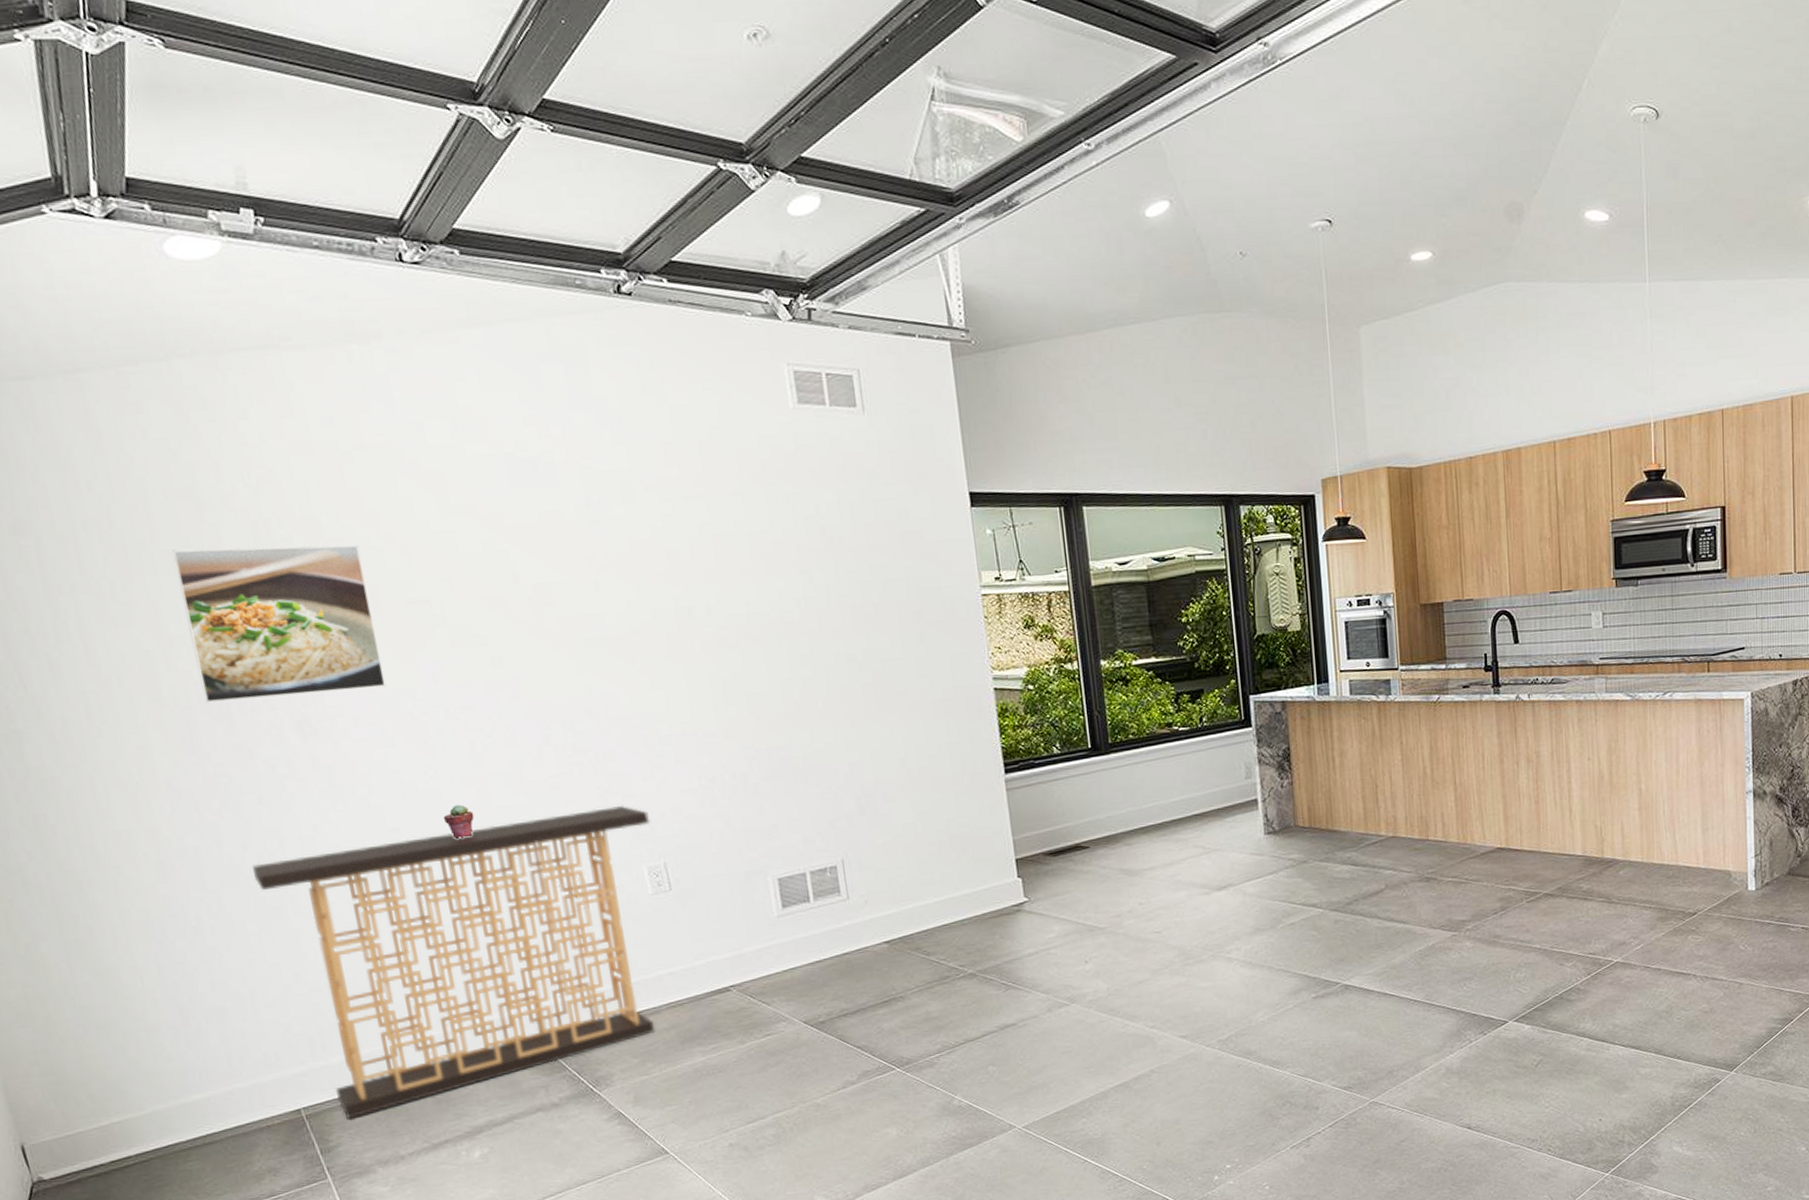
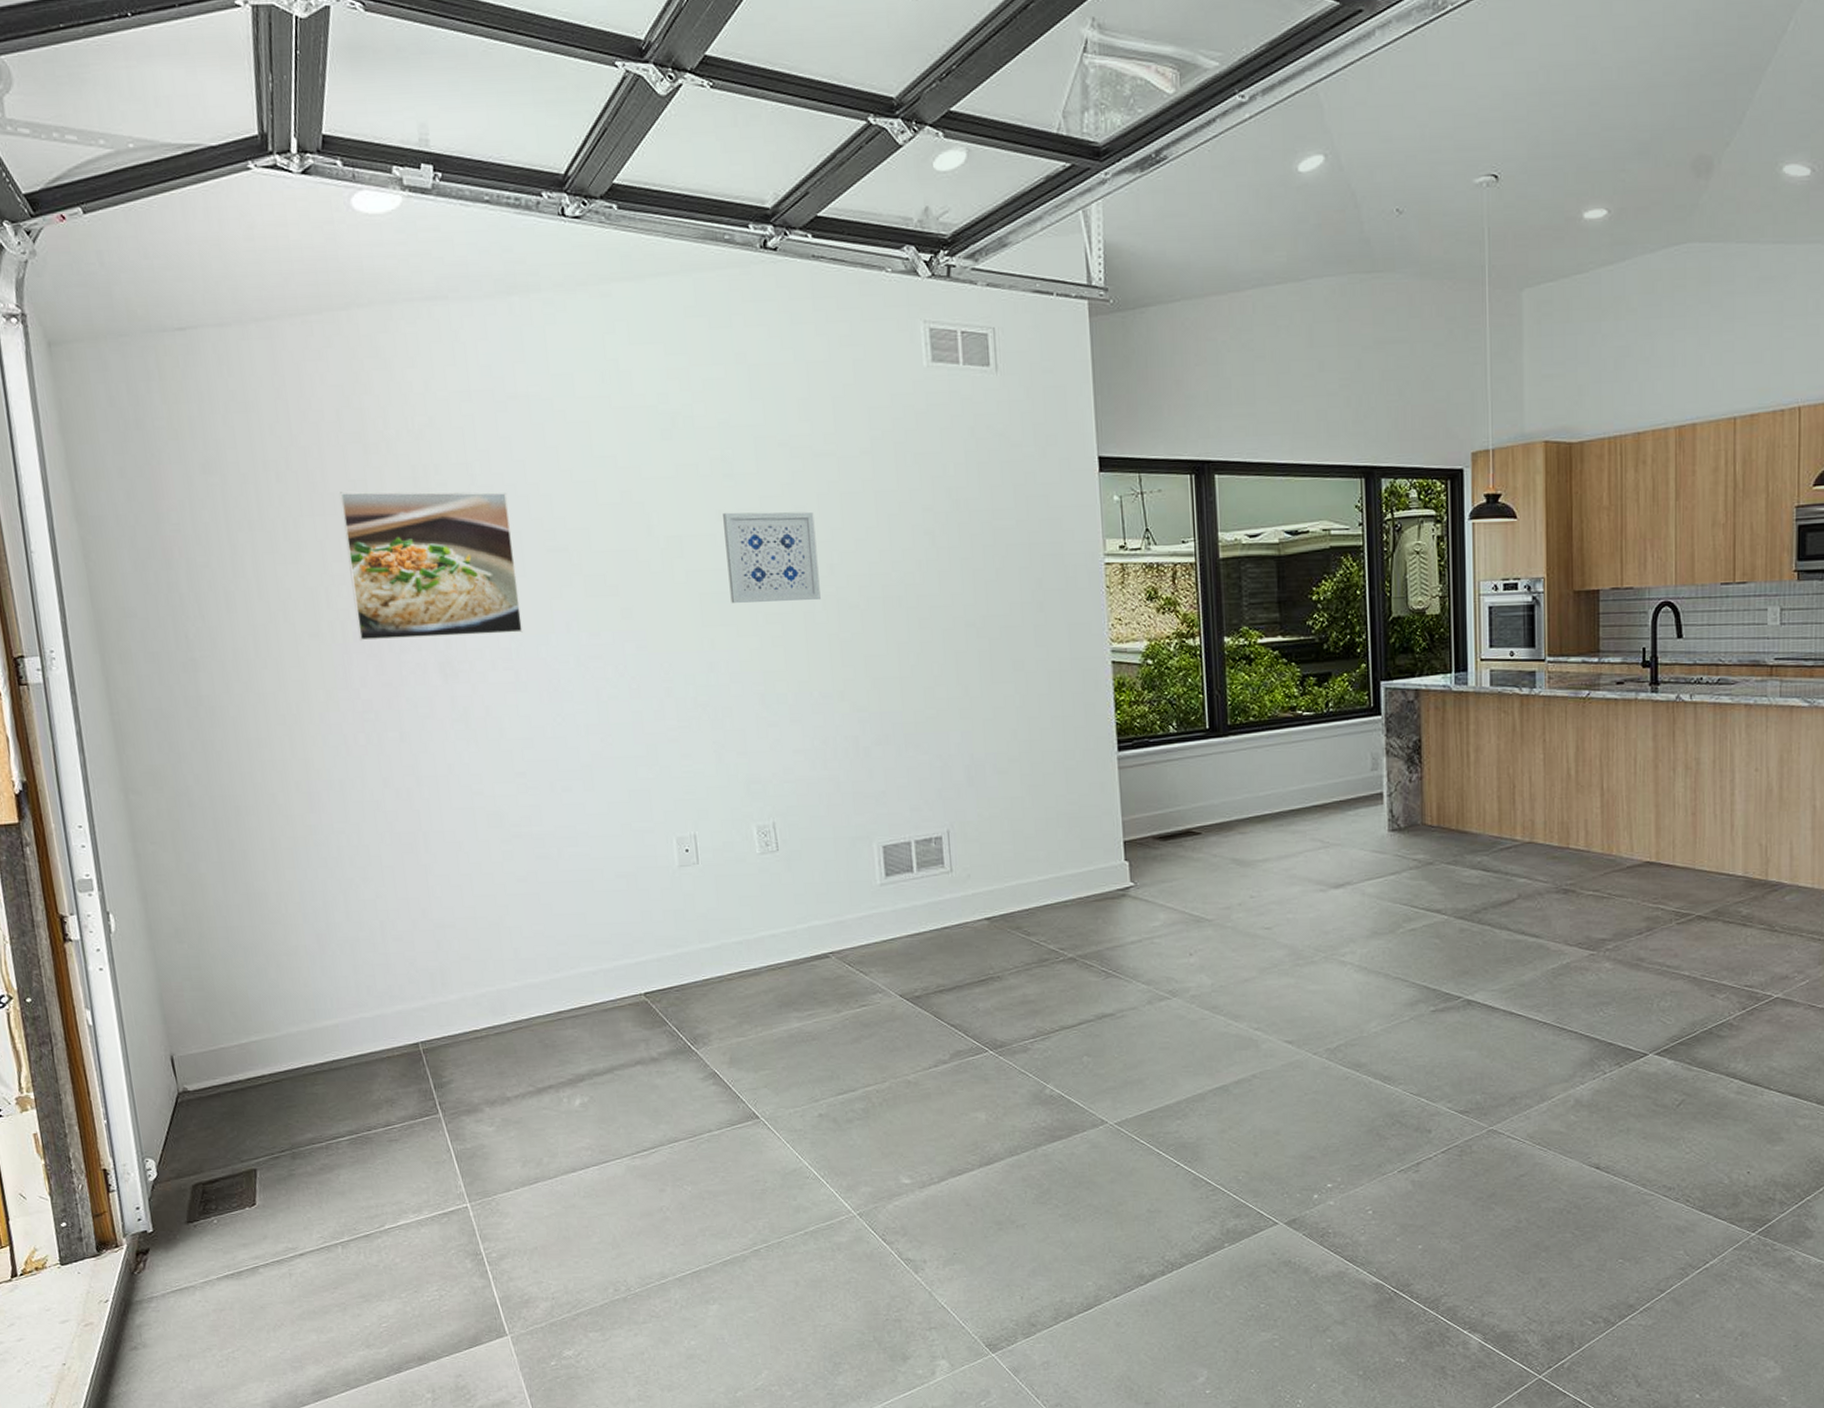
console table: present [252,805,656,1119] -> none [391,761,763,1056]
potted succulent: present [443,804,475,839] -> none [567,752,596,786]
wall art: none [592,554,699,648] -> present [723,511,821,603]

